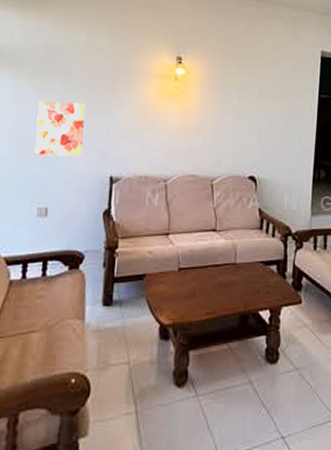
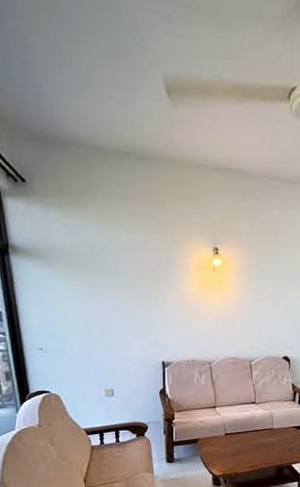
wall art: present [34,101,85,157] -> none [93,297,136,346]

